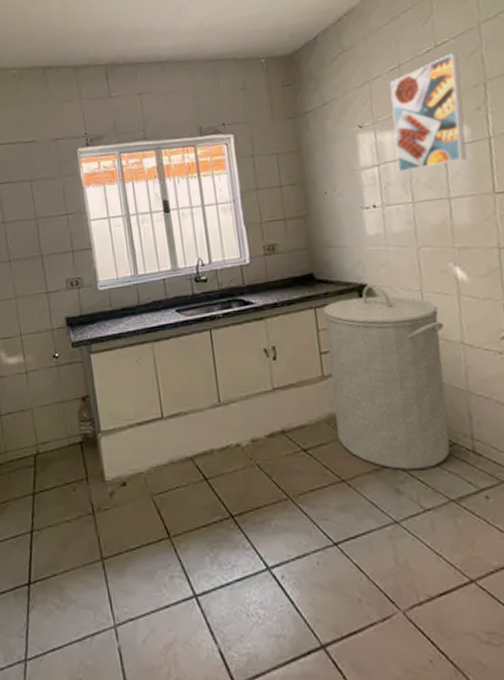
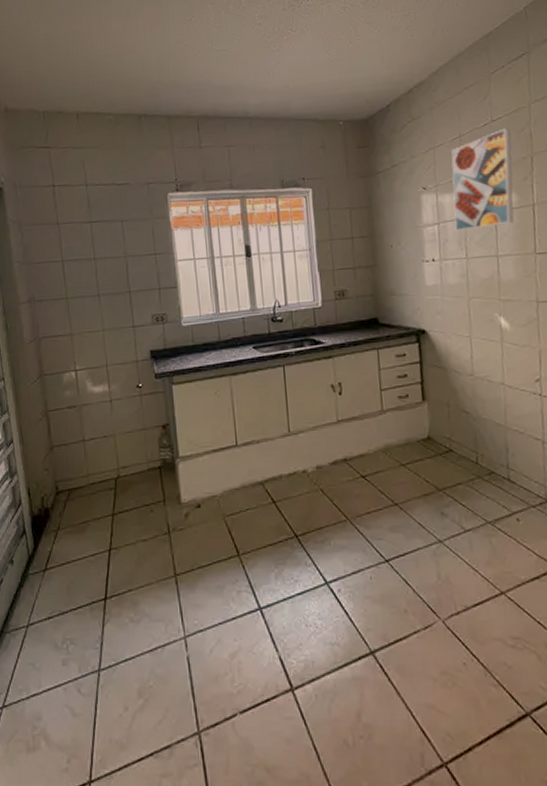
laundry hamper: present [322,283,450,470] -> none [384,329,489,495]

